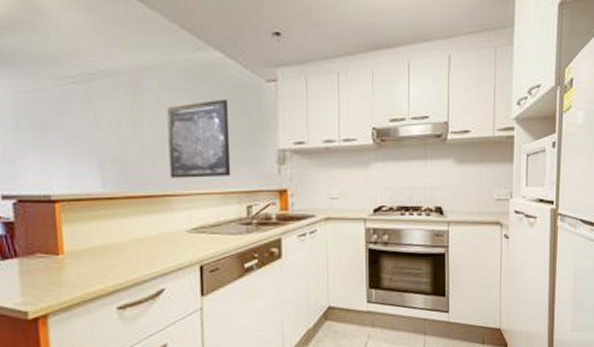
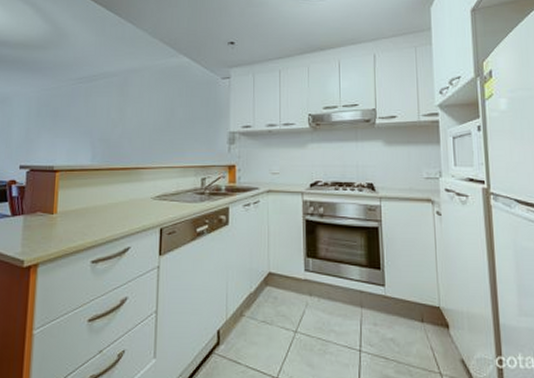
wall art: present [167,99,231,178] -> none [143,92,192,155]

